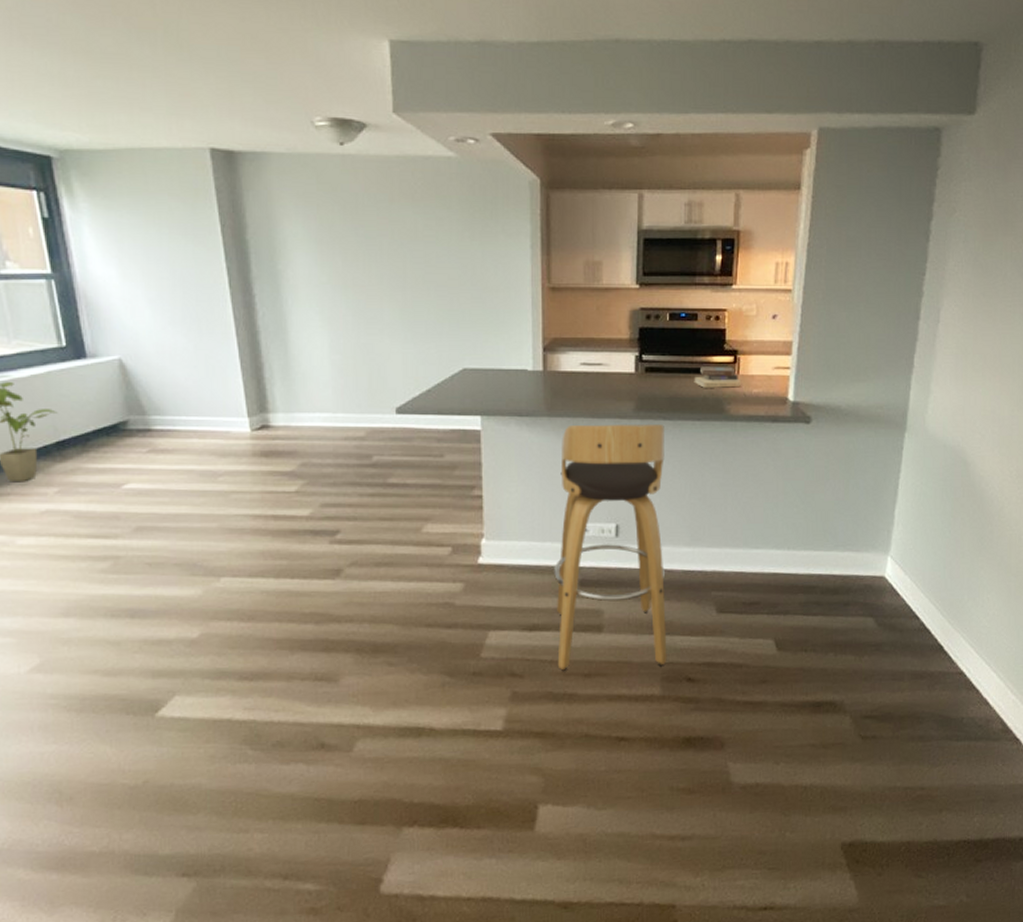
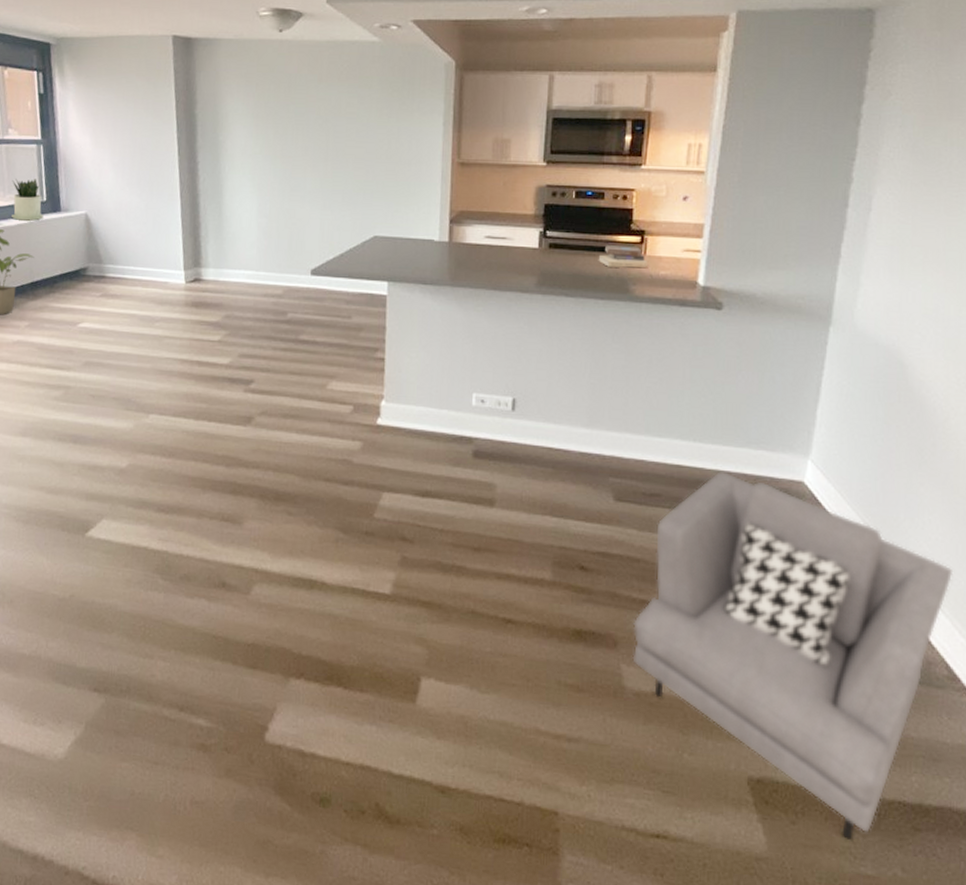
planter: none [17,320,65,370] -> present [12,178,44,221]
bar stool: present [554,425,667,672] -> none [447,296,566,550]
armchair: none [738,575,1007,880] -> present [632,472,954,840]

